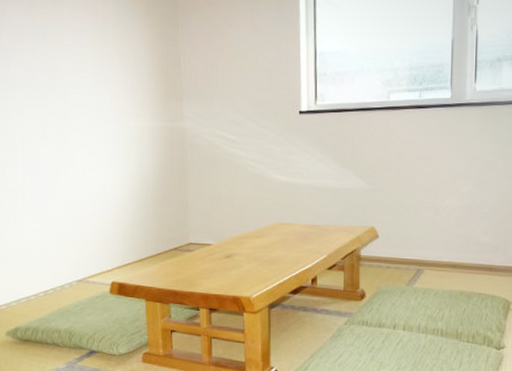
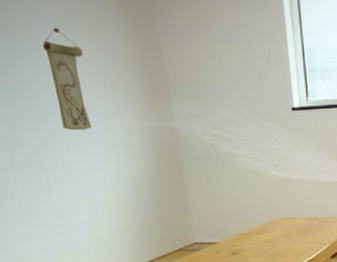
wall scroll: none [78,36,110,129] -> present [43,28,92,131]

